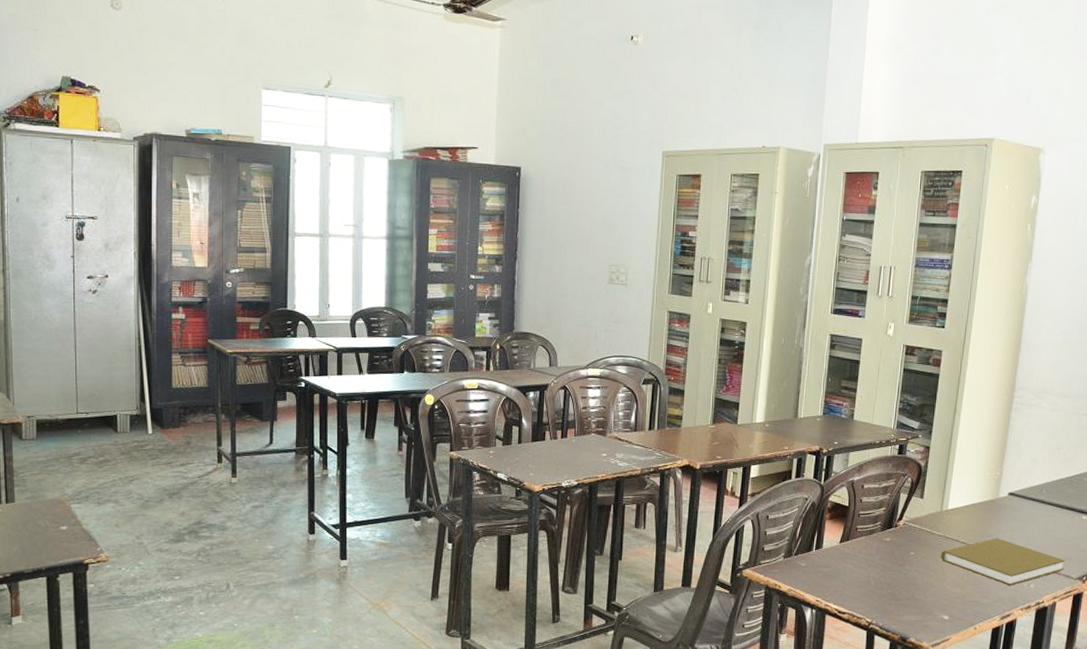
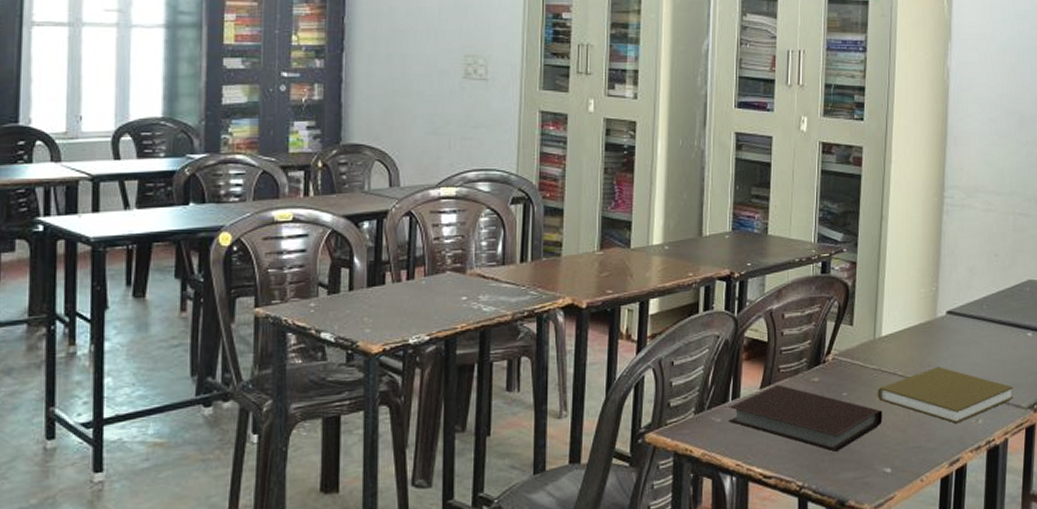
notebook: none [812,541,944,598] -> present [729,384,882,452]

